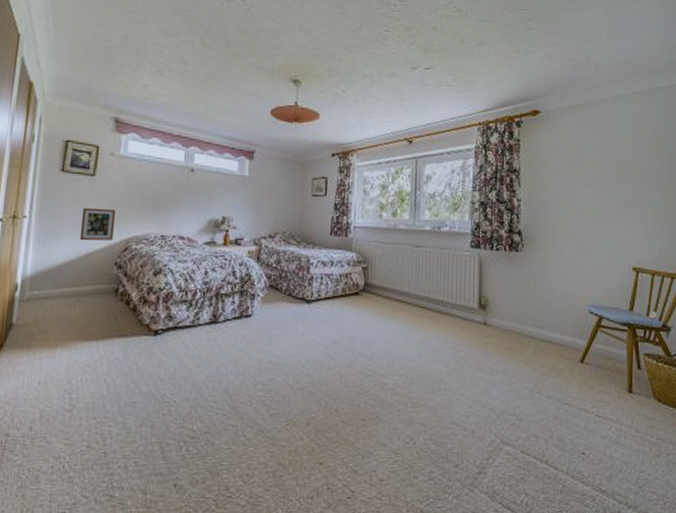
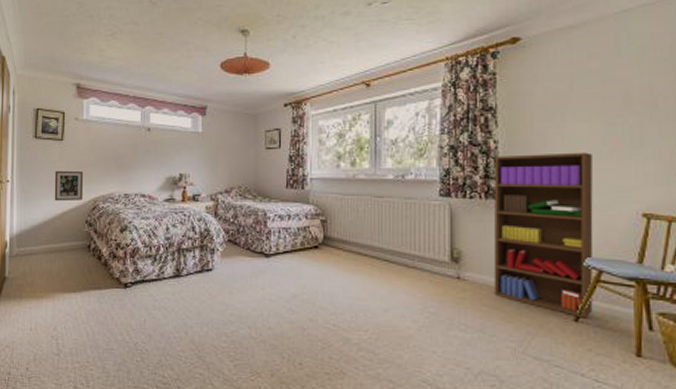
bookshelf: none [515,212,596,360] -> present [493,152,593,319]

